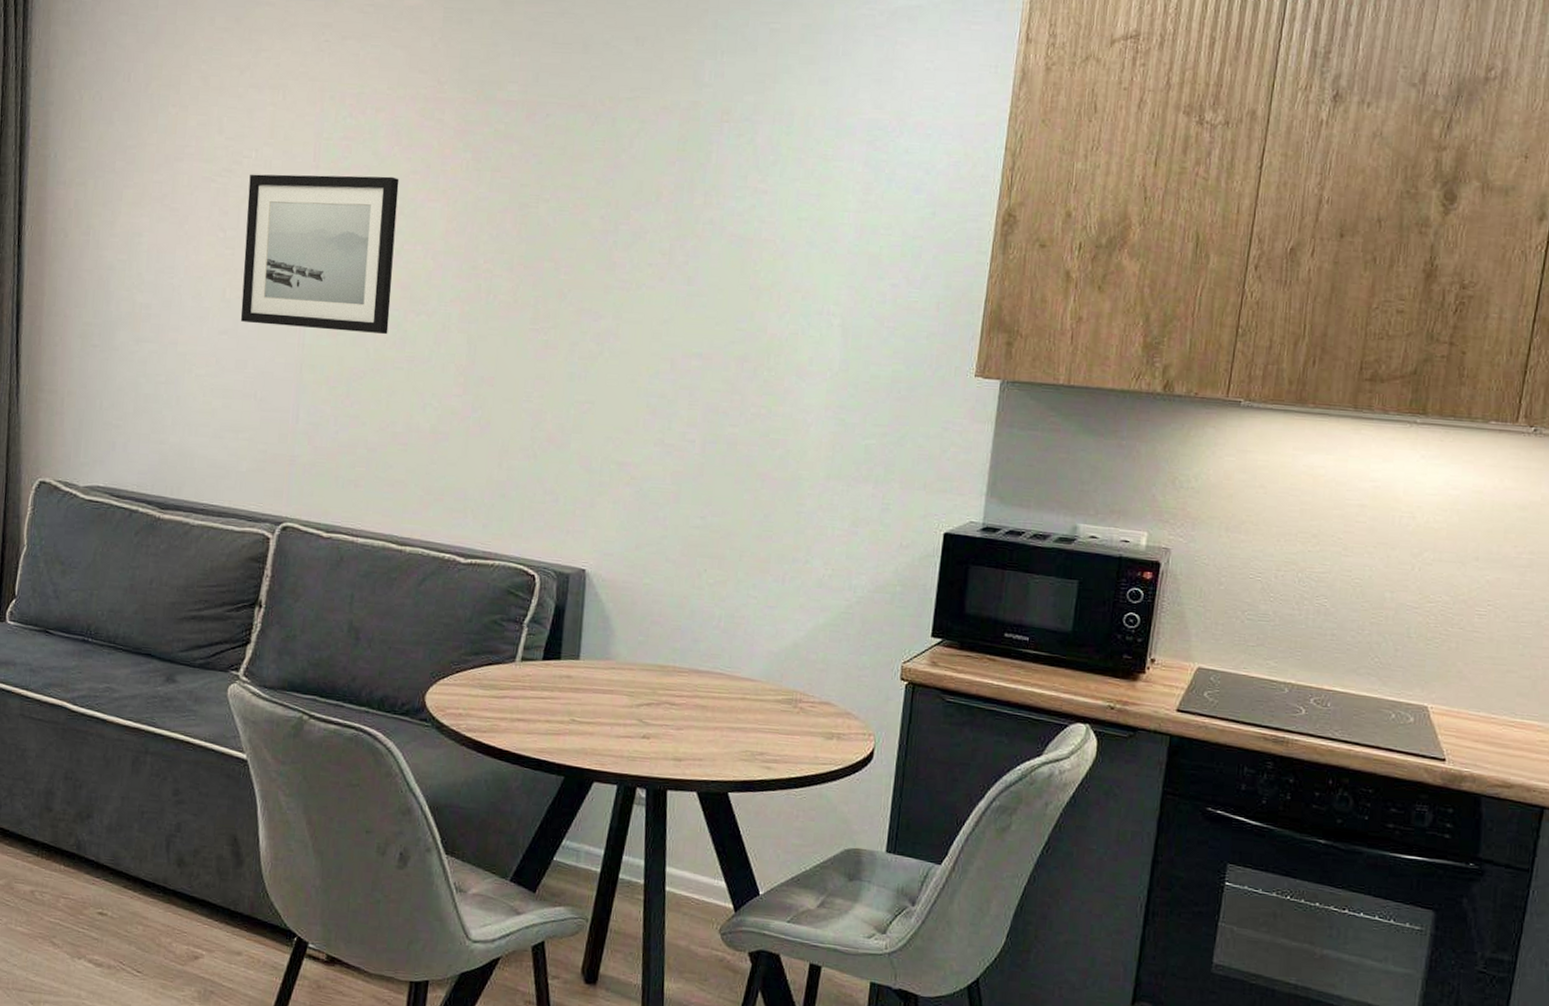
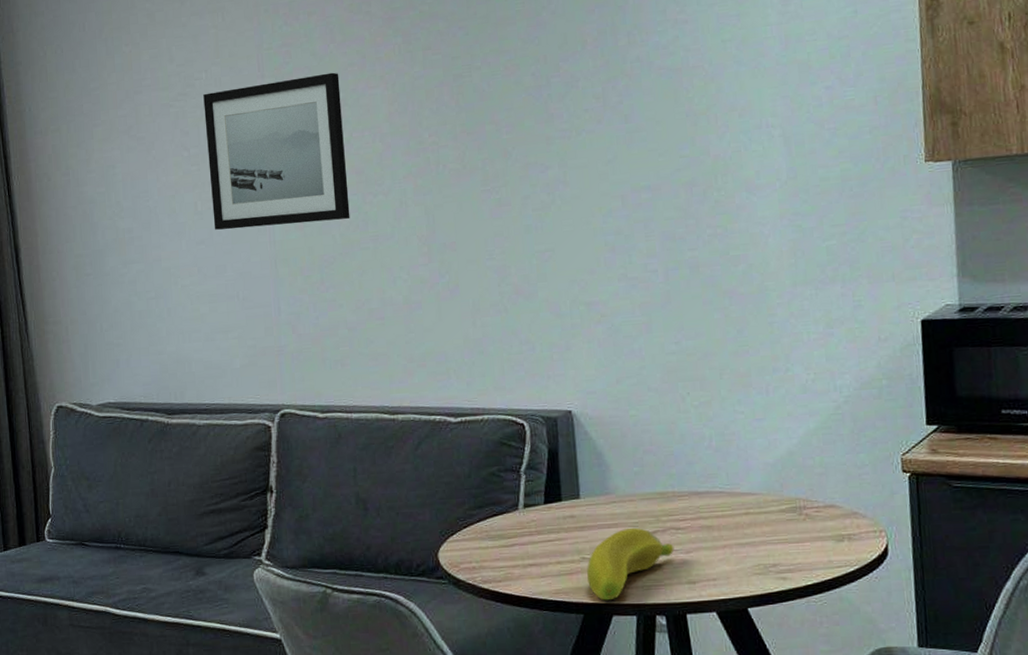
fruit: none [573,696,666,767] -> present [586,527,674,601]

